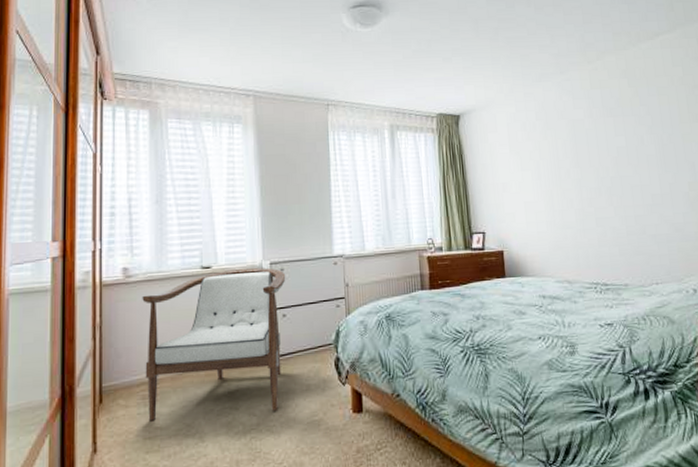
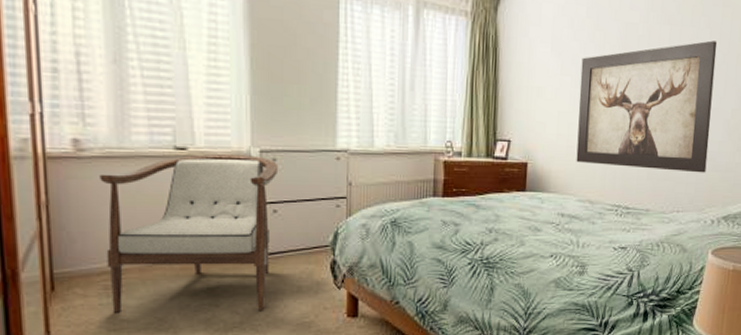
wall art: none [538,125,677,246] -> present [576,40,718,173]

